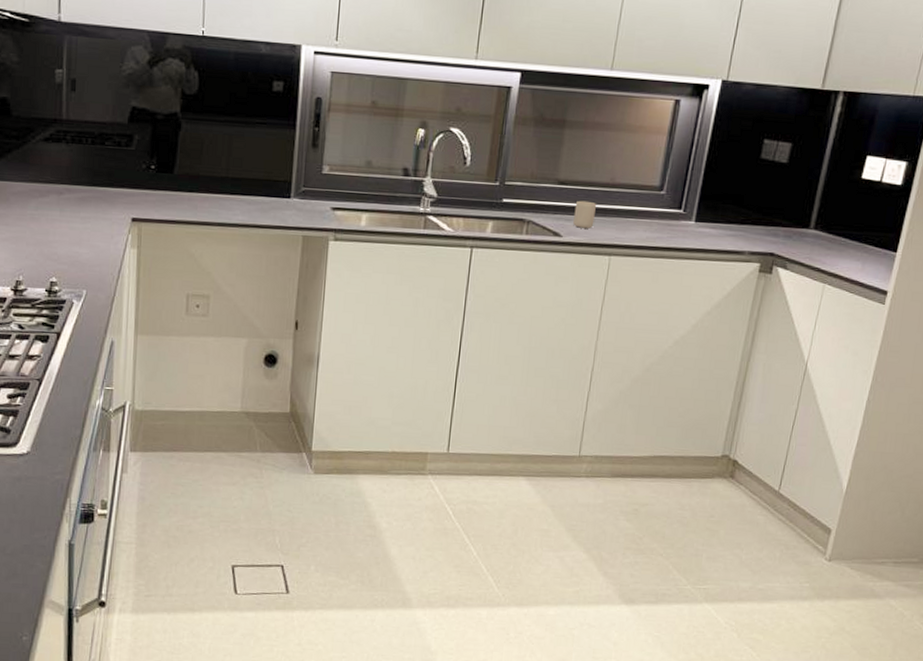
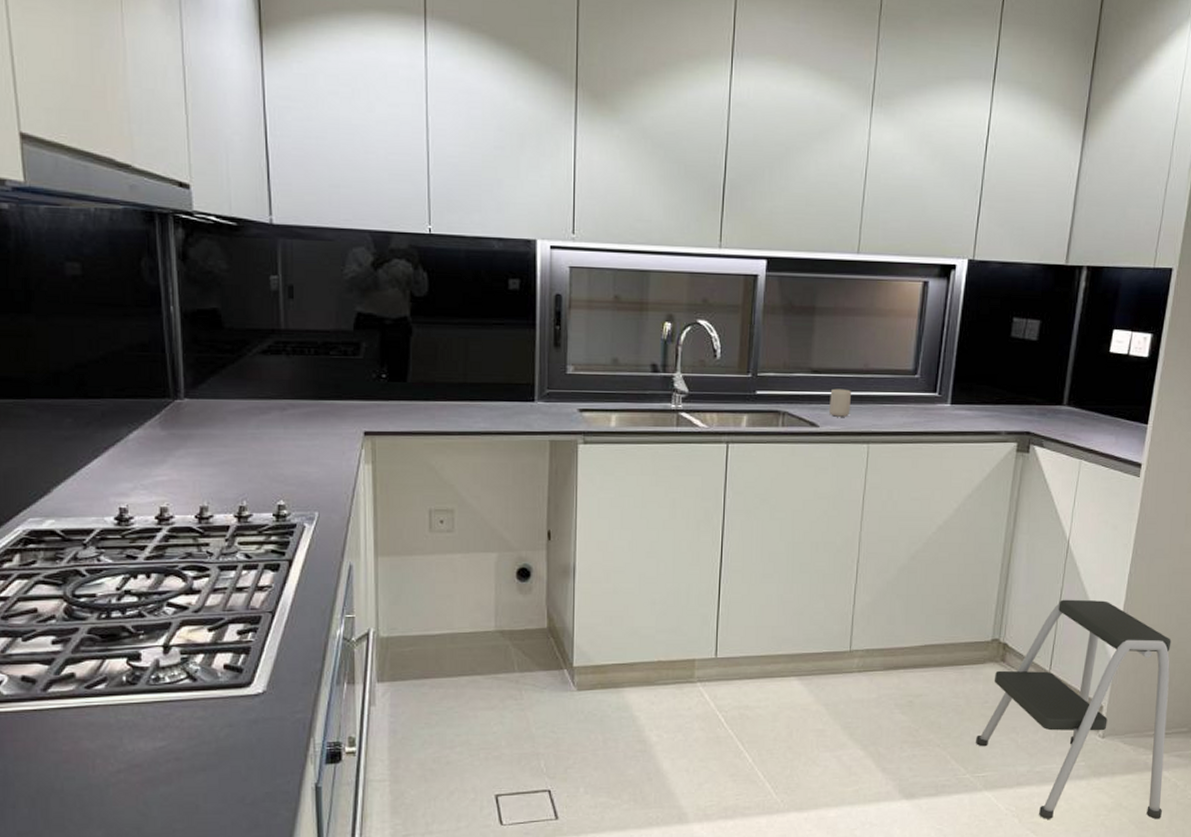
step stool: none [699,421,907,646] -> present [976,599,1172,819]

